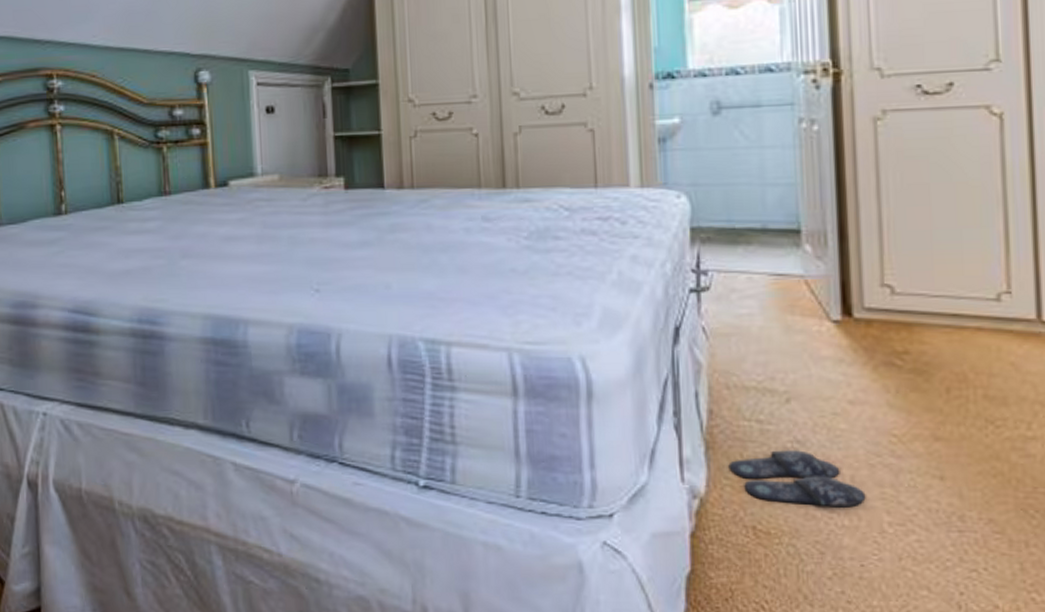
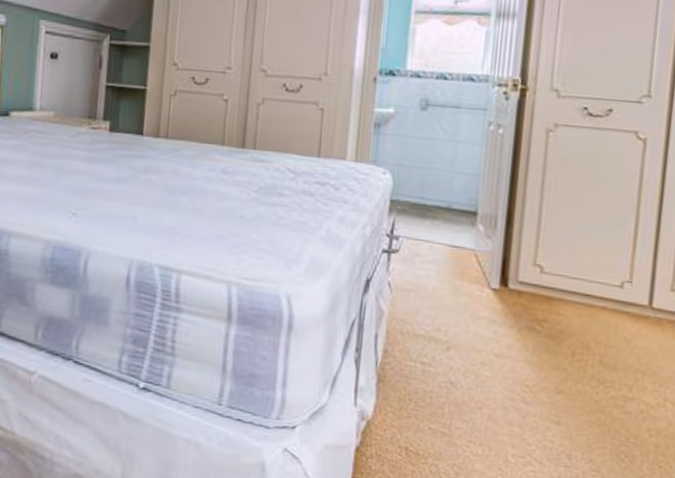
slippers: present [728,449,866,509] -> none [393,388,498,440]

